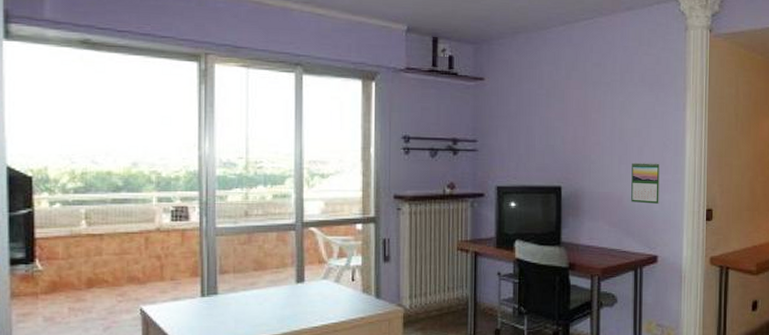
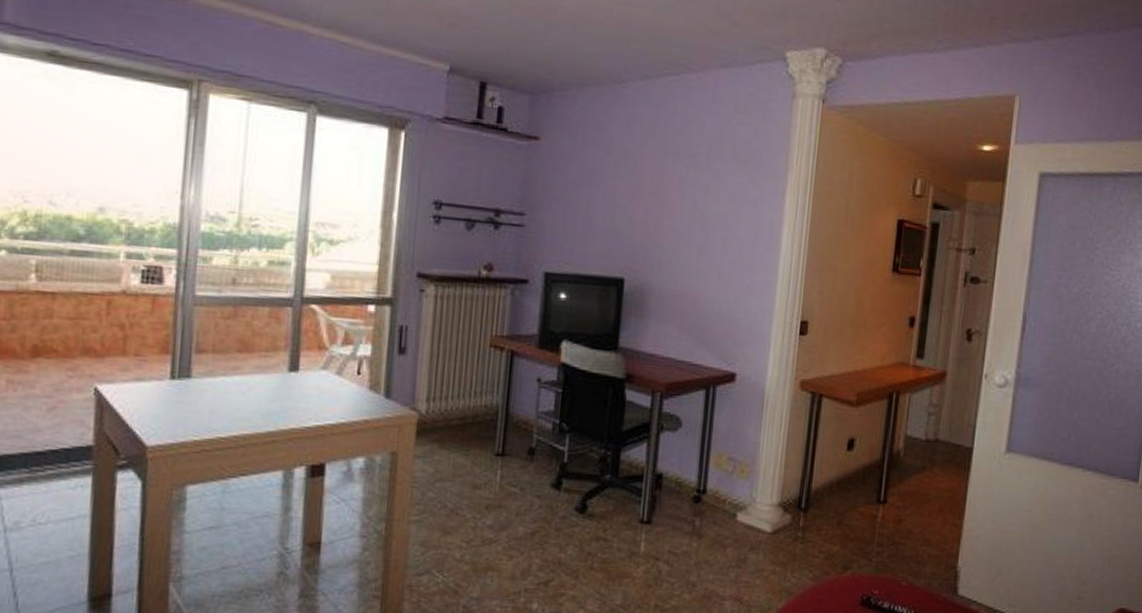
calendar: present [631,162,660,204] -> none [709,256,748,309]

